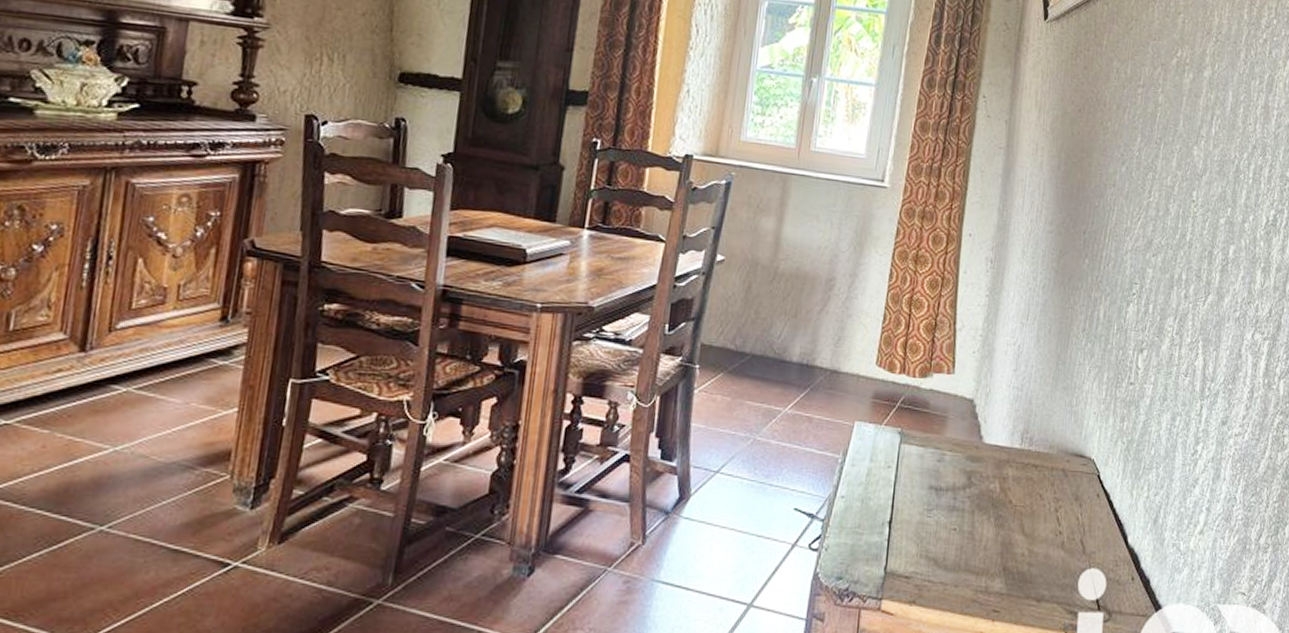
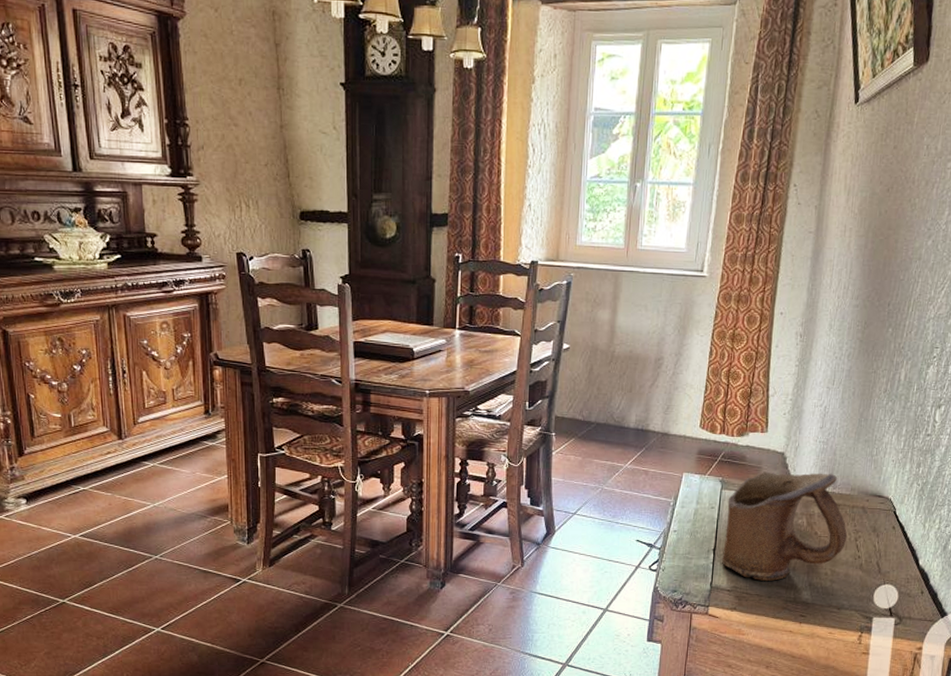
ceramic pitcher: none [899,422,1046,564] -> present [722,471,847,581]

